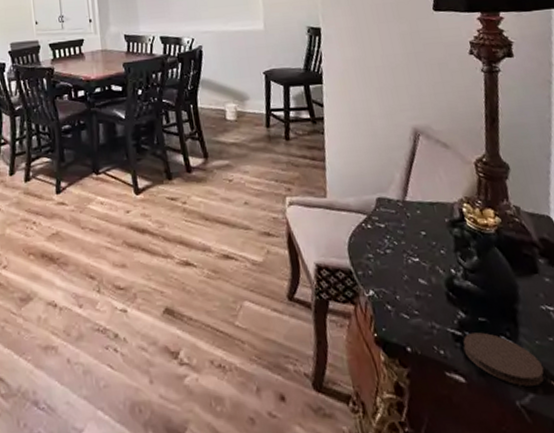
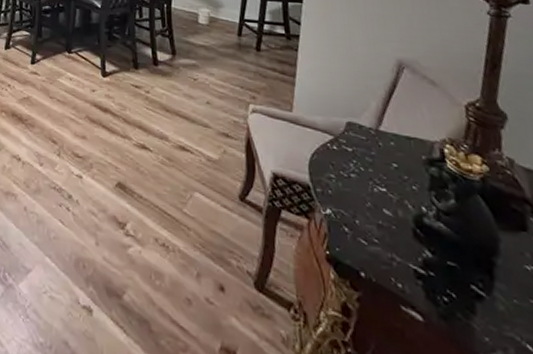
coaster: present [463,332,545,387] -> none [425,274,520,345]

